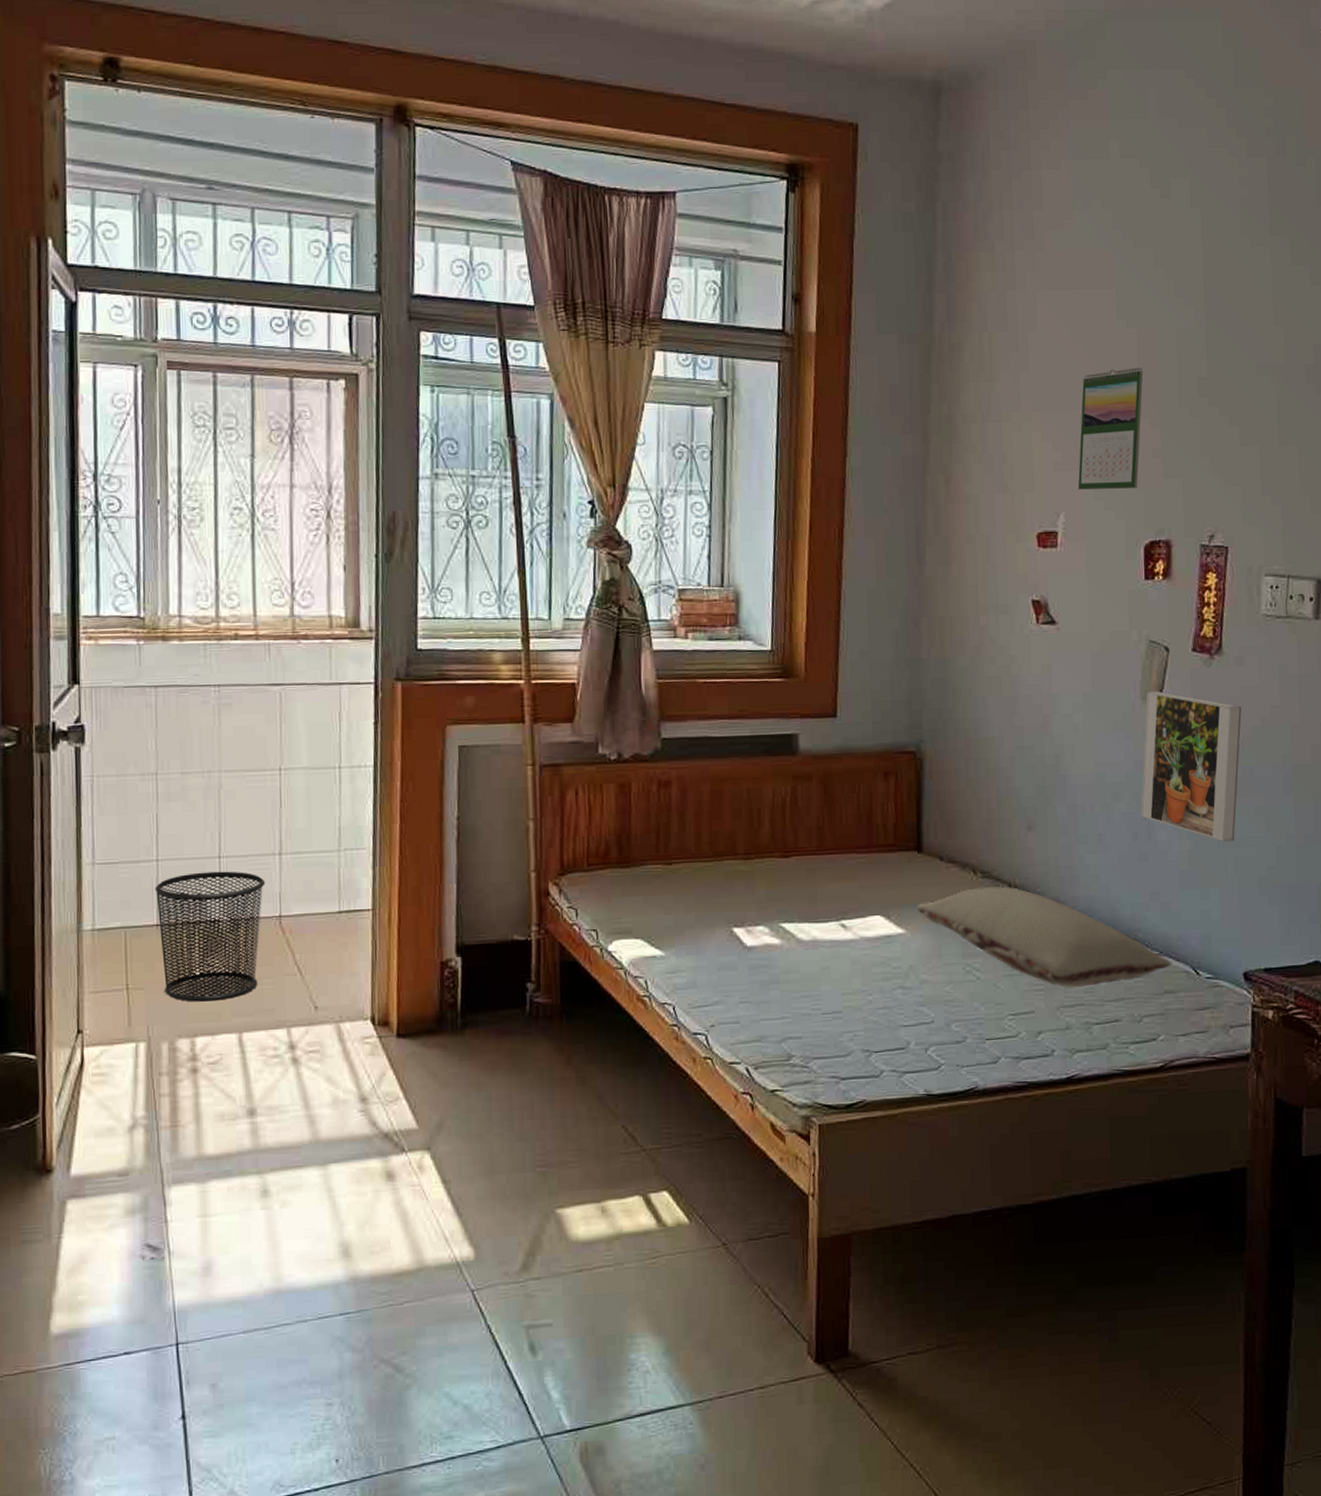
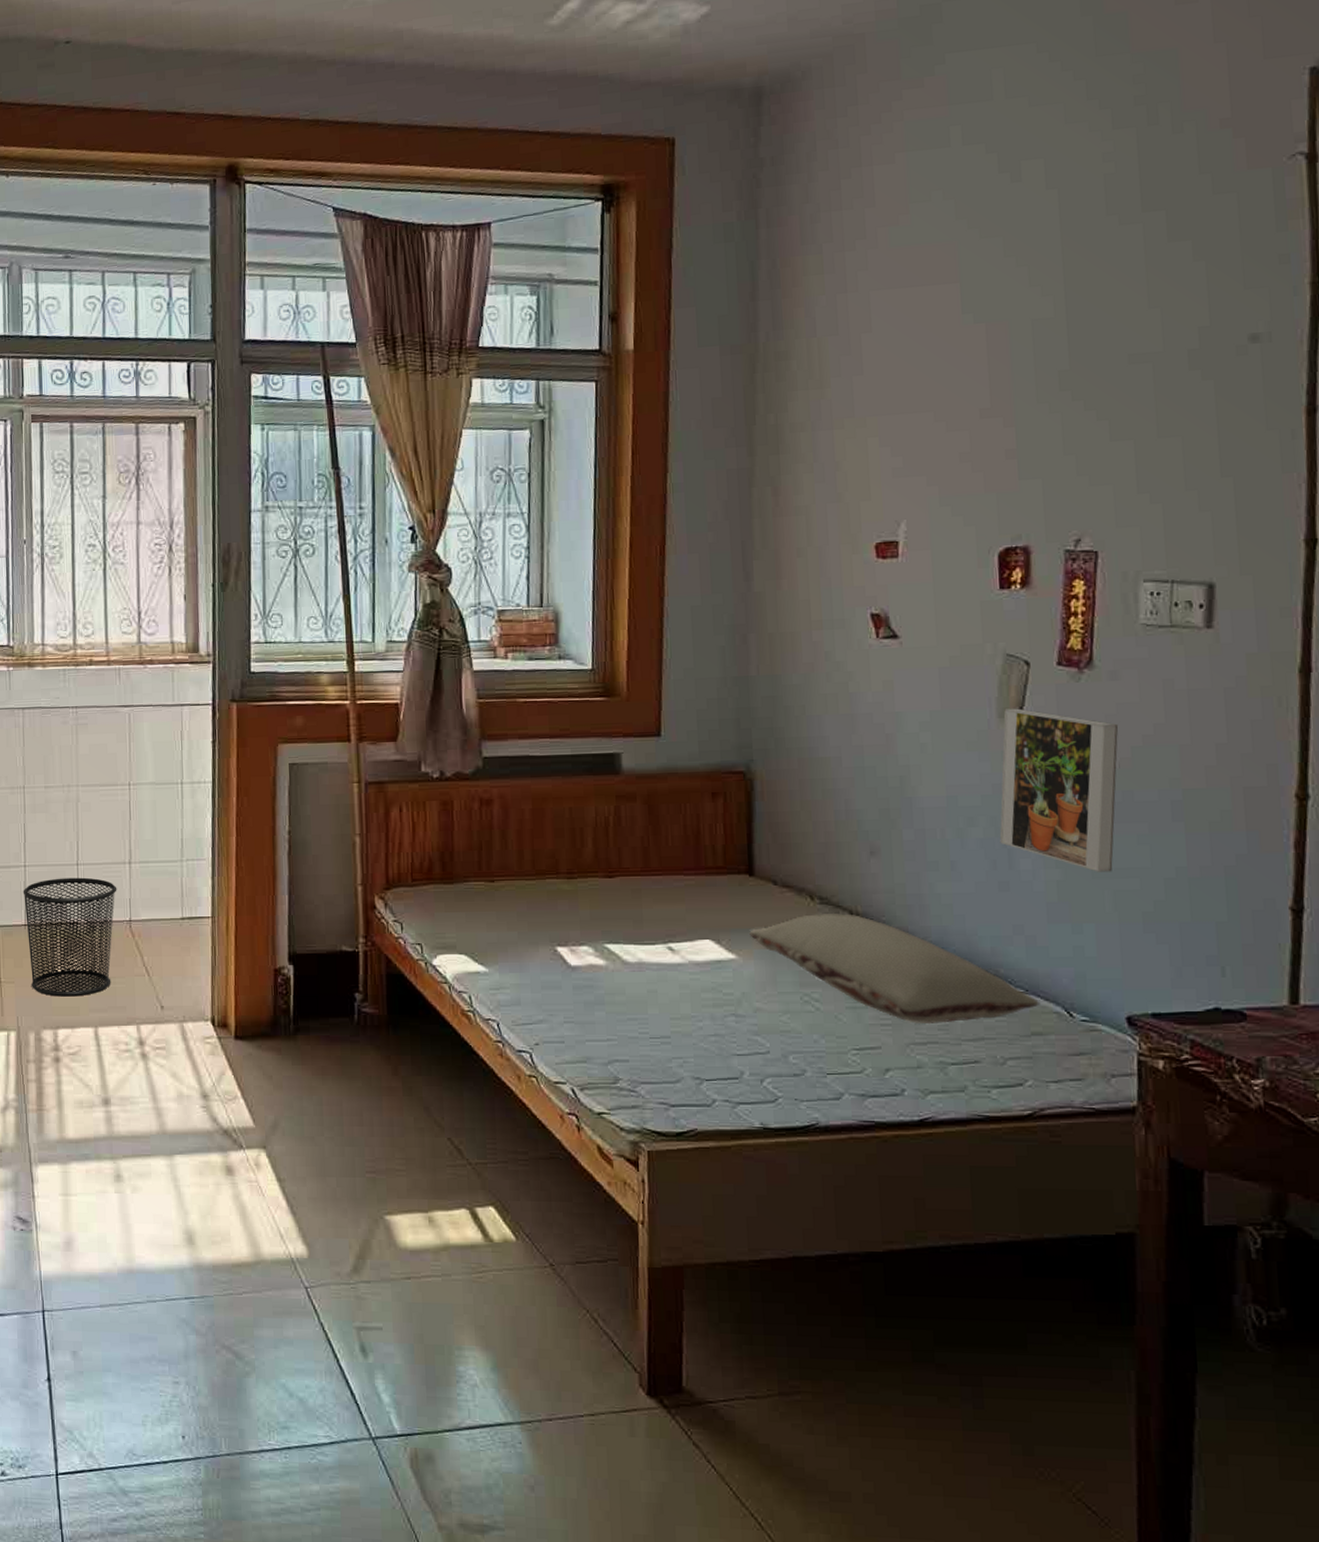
calendar: present [1077,367,1144,490] -> none [920,364,994,496]

